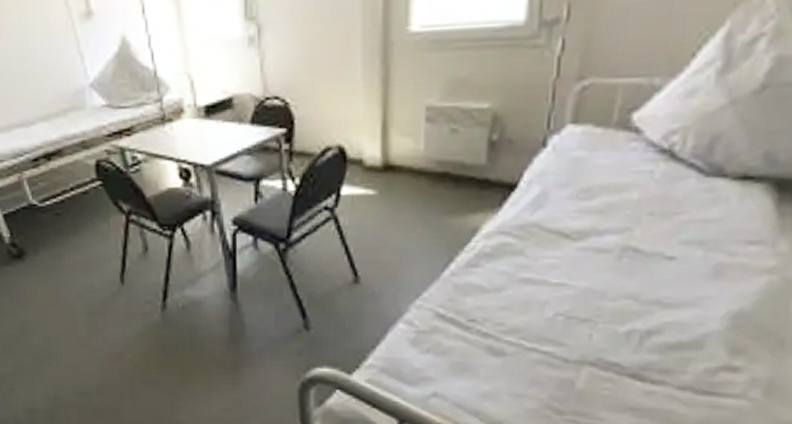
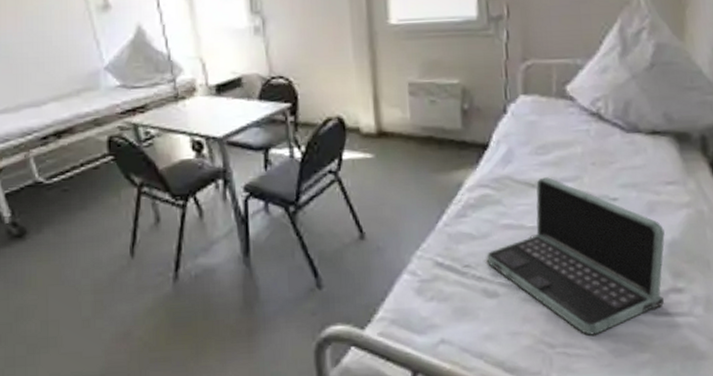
laptop: none [496,227,731,407] -> present [486,177,665,335]

